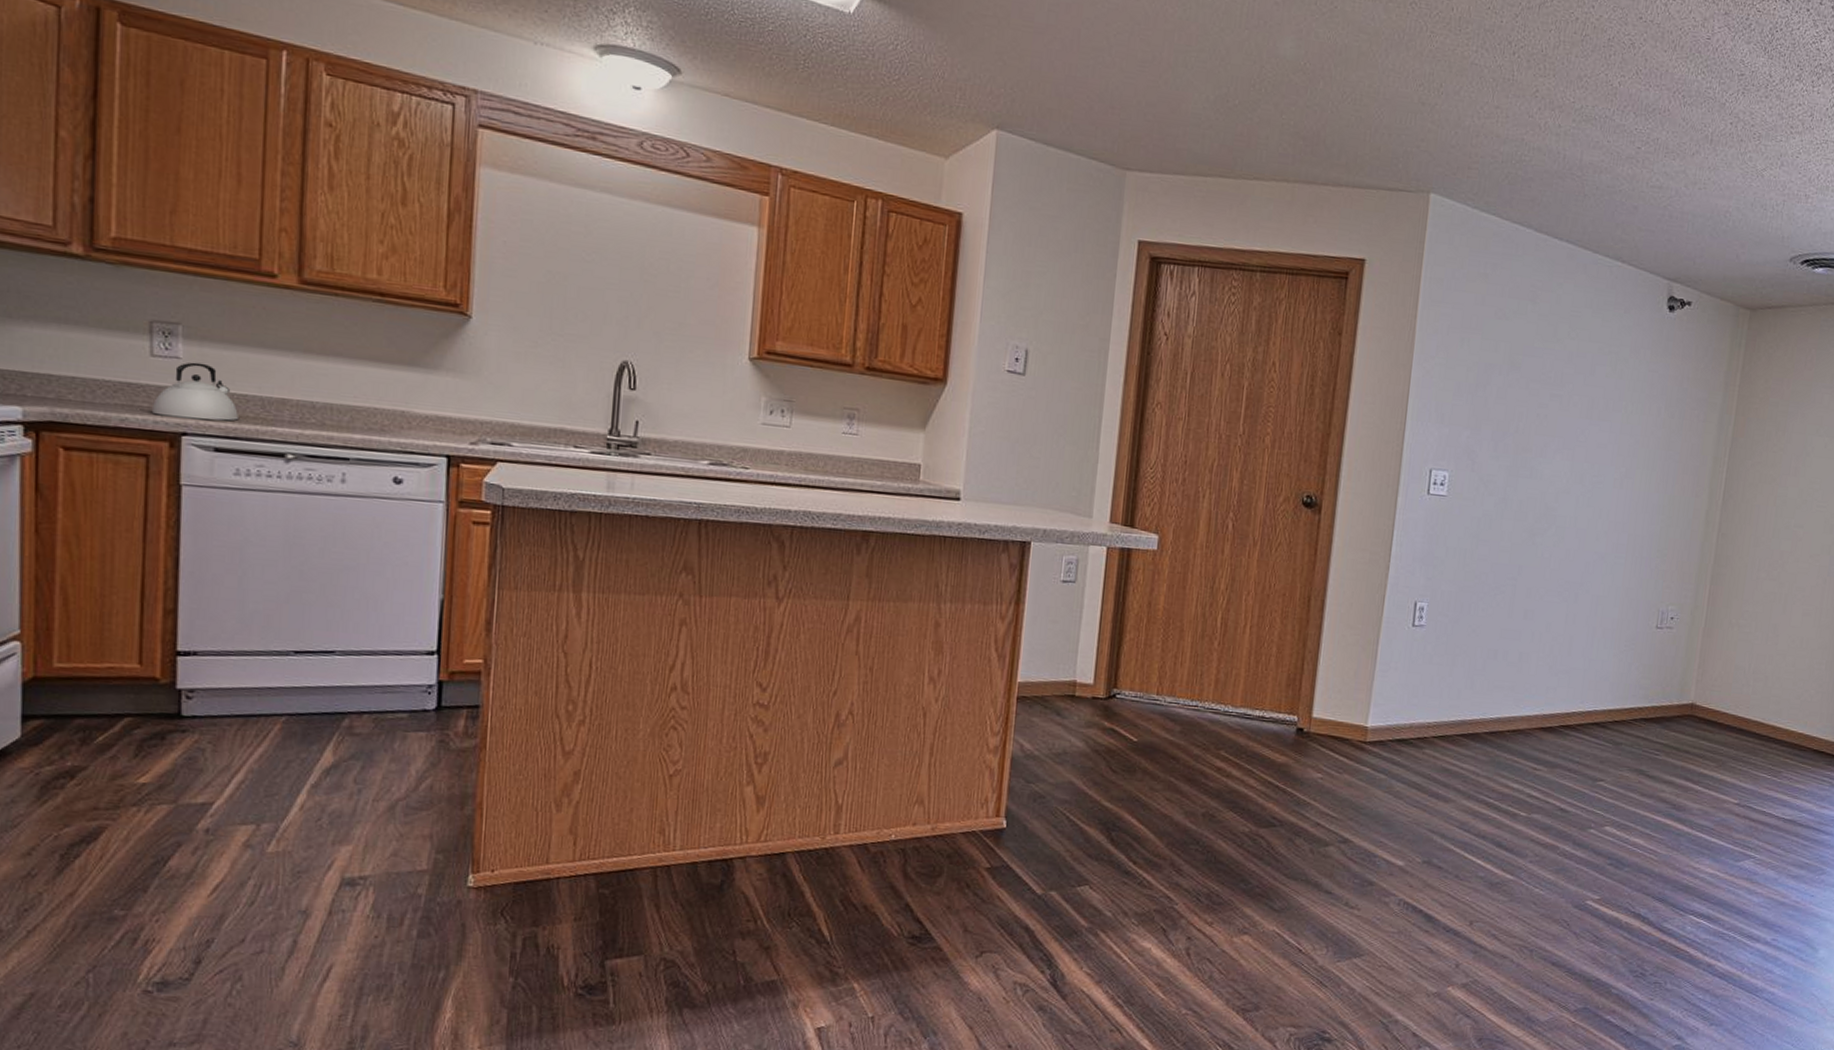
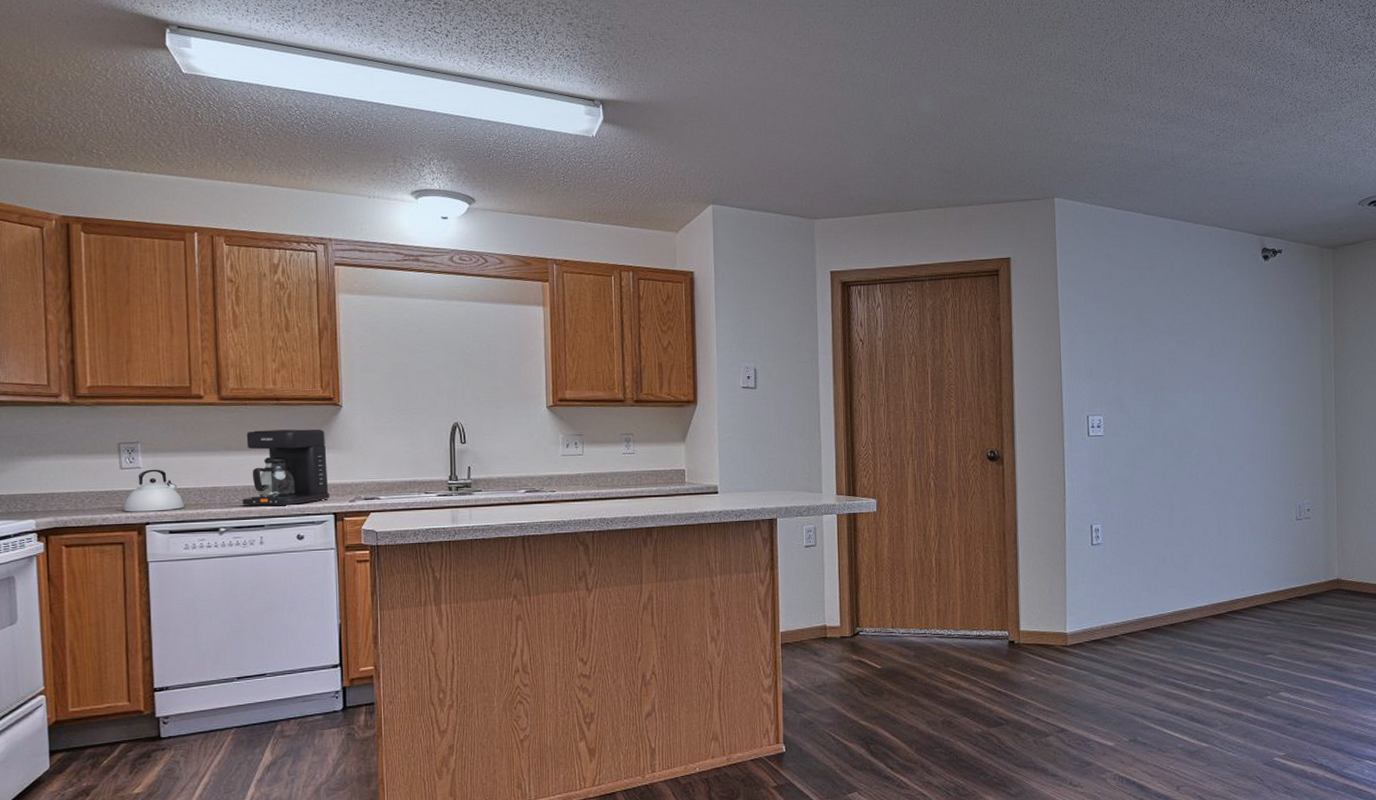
coffee maker: none [320,332,445,438] -> present [242,429,330,506]

